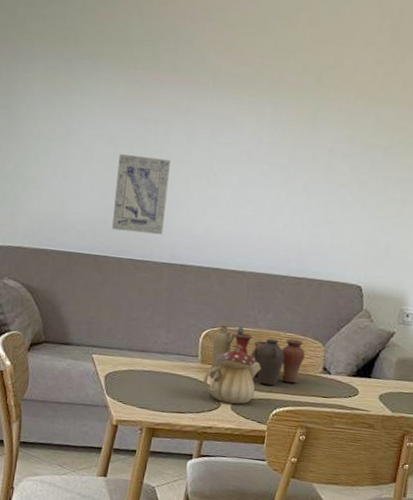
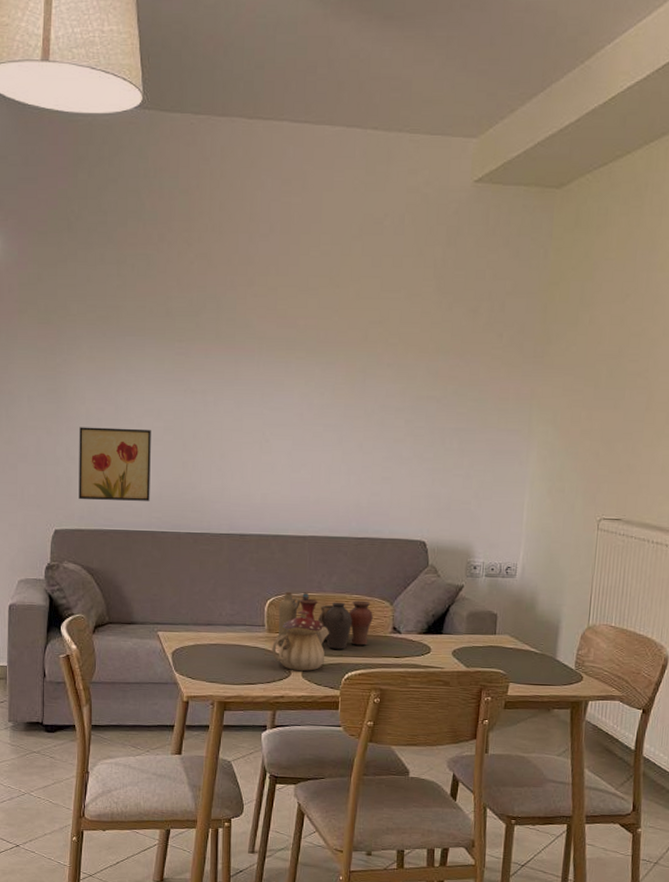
wall art: none [24,145,101,225] -> present [79,427,151,501]
wall art: present [112,153,171,235] -> none [168,427,222,506]

